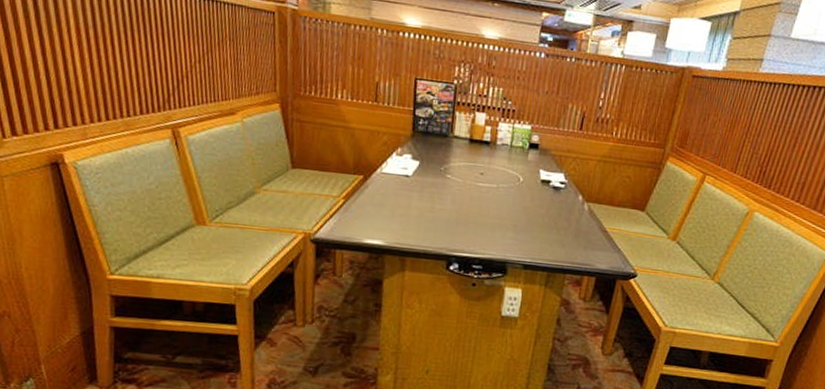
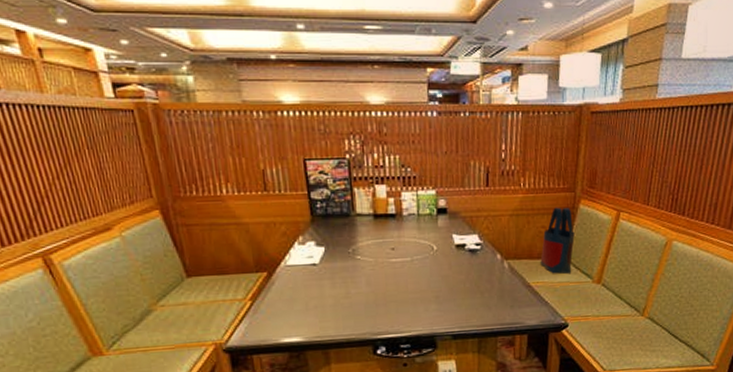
tote bag: none [619,160,658,227] -> present [540,207,575,275]

